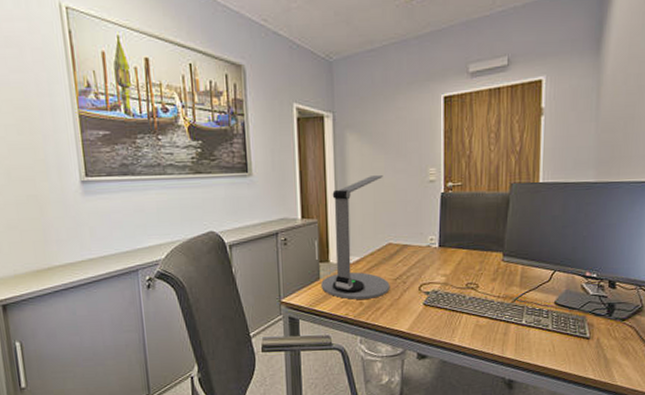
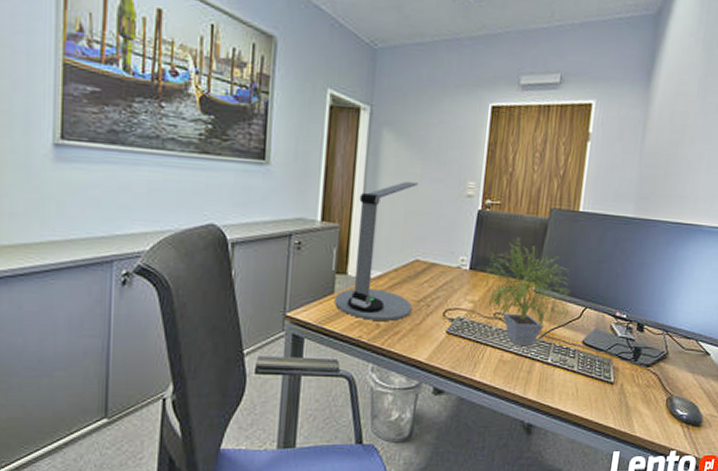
potted plant: none [449,213,540,311] -> present [479,237,571,345]

